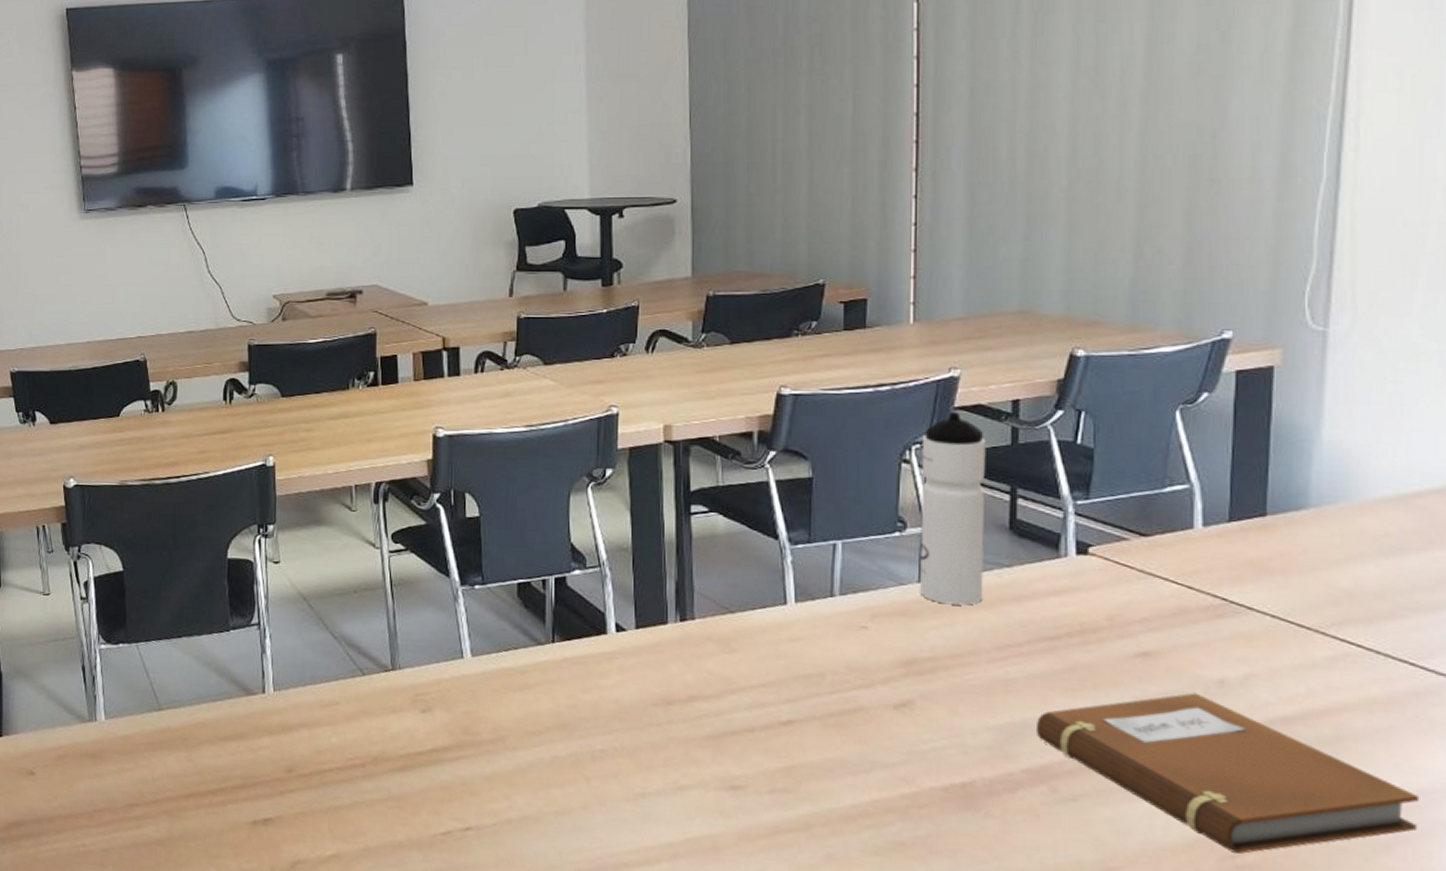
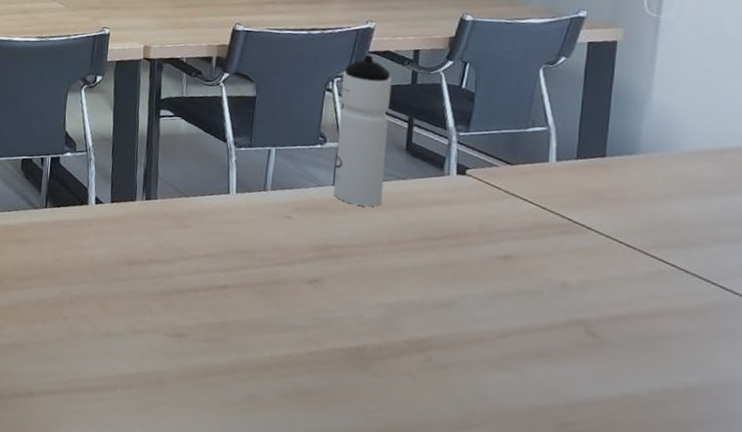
notebook: present [1037,692,1420,854] -> none [418,291,715,423]

